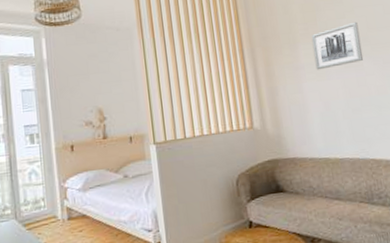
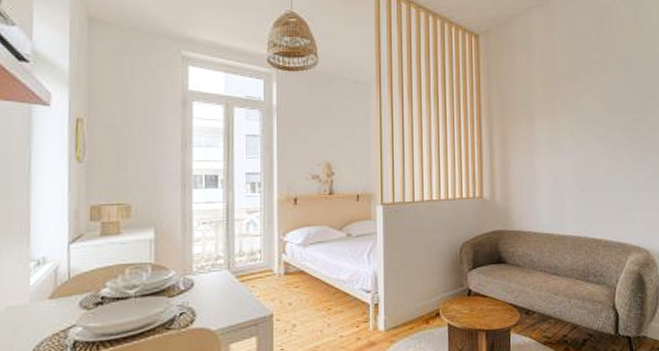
wall art: present [311,21,364,70] -> none [549,102,596,146]

